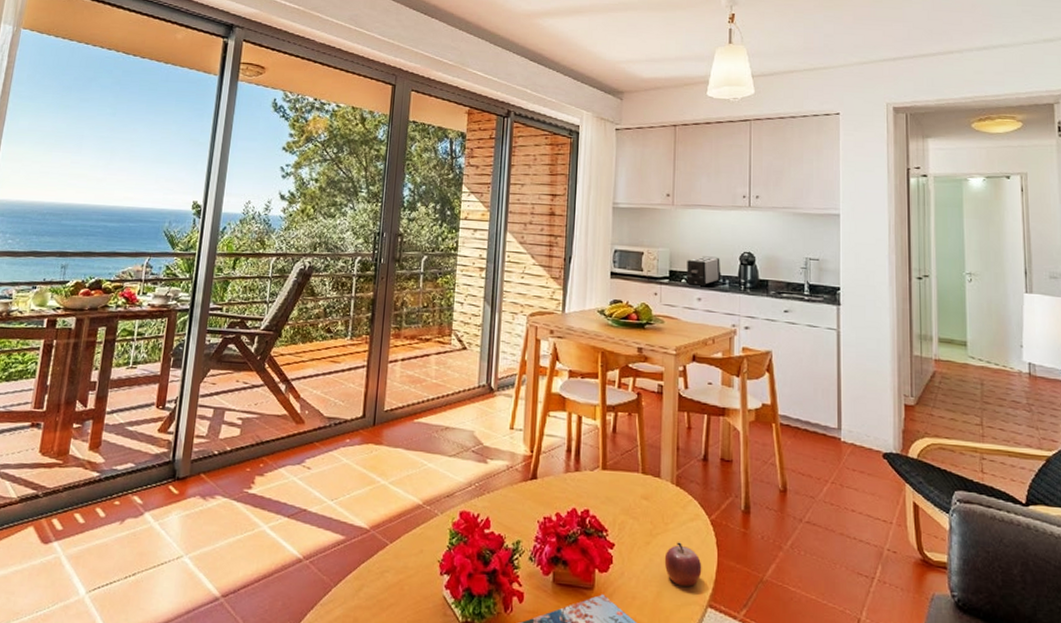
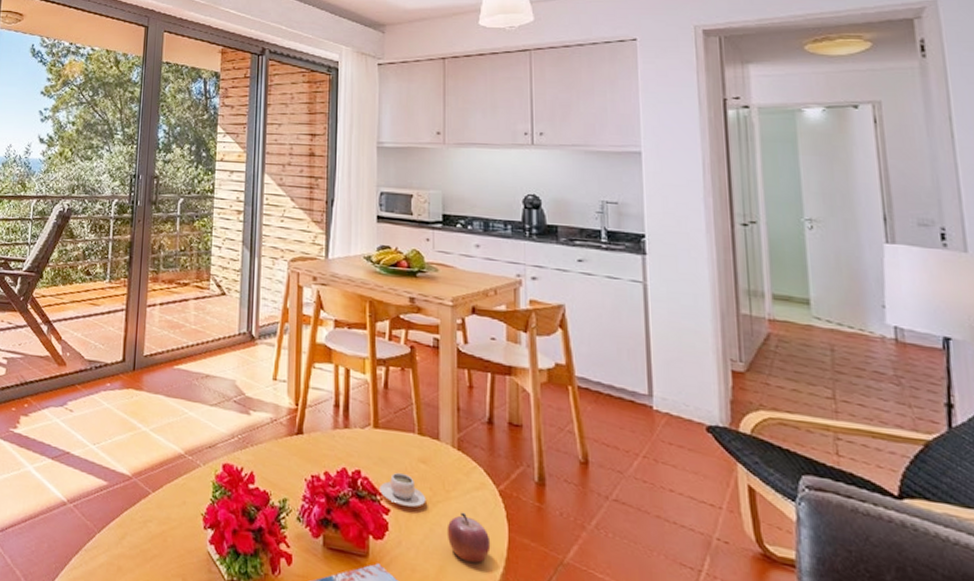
teacup: none [606,509,647,541] -> present [379,472,426,508]
toaster: present [686,256,721,287] -> none [462,199,502,233]

